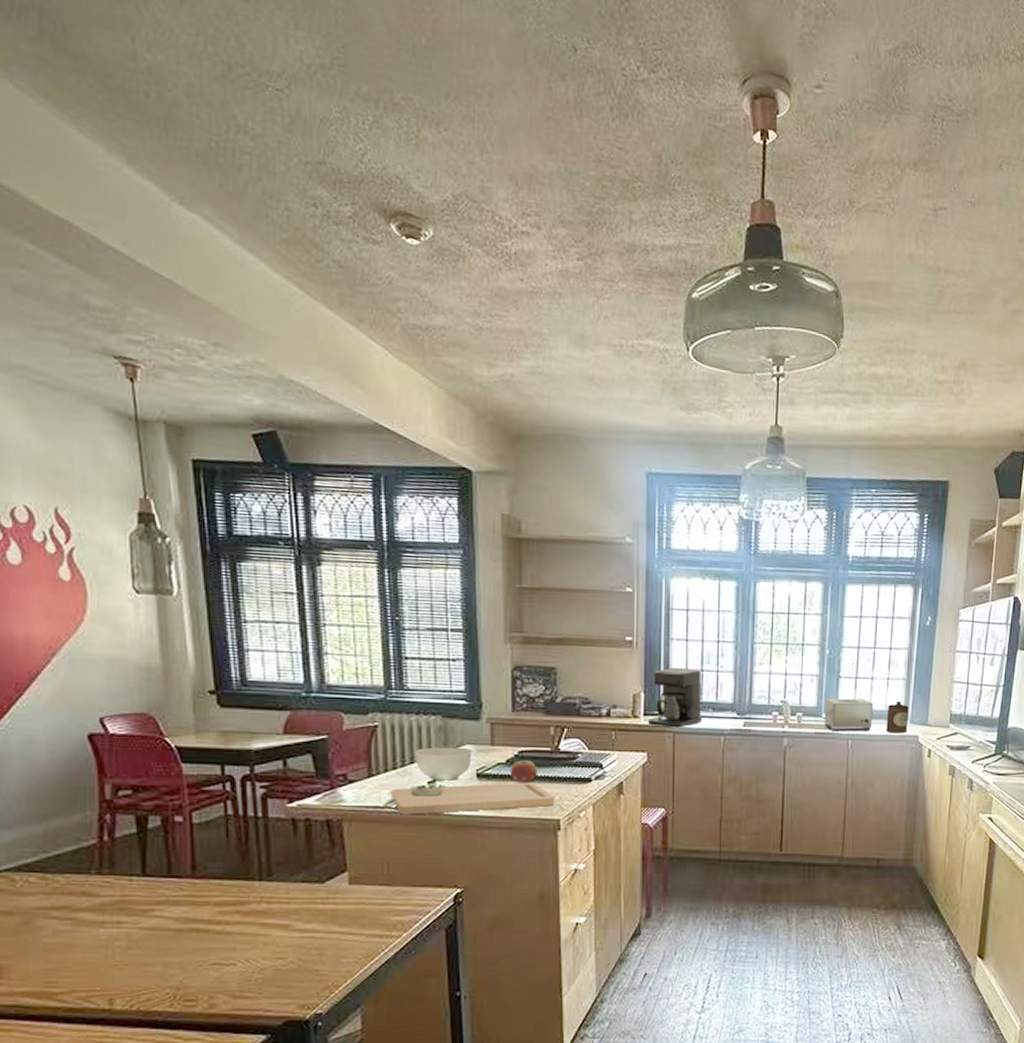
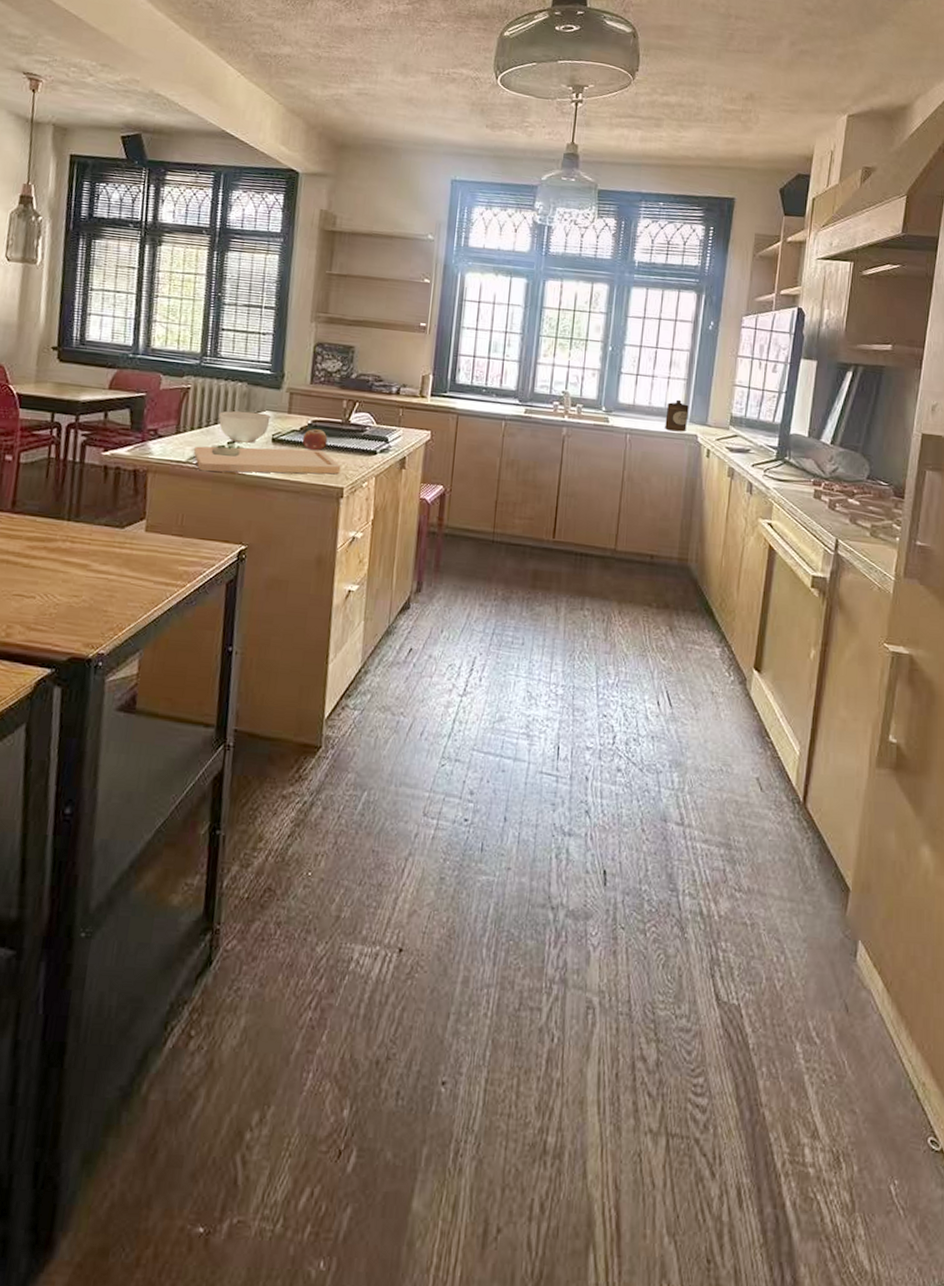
coffee maker: present [647,667,703,728] -> none [433,353,488,410]
toaster: present [824,698,873,732] -> none [603,393,653,427]

